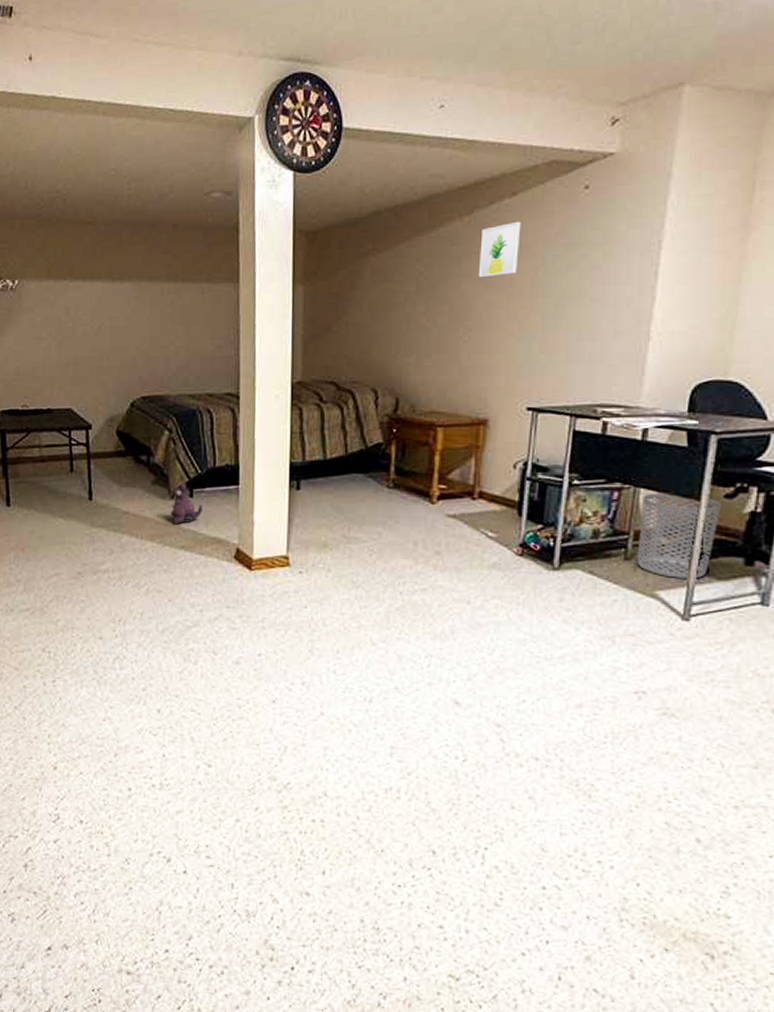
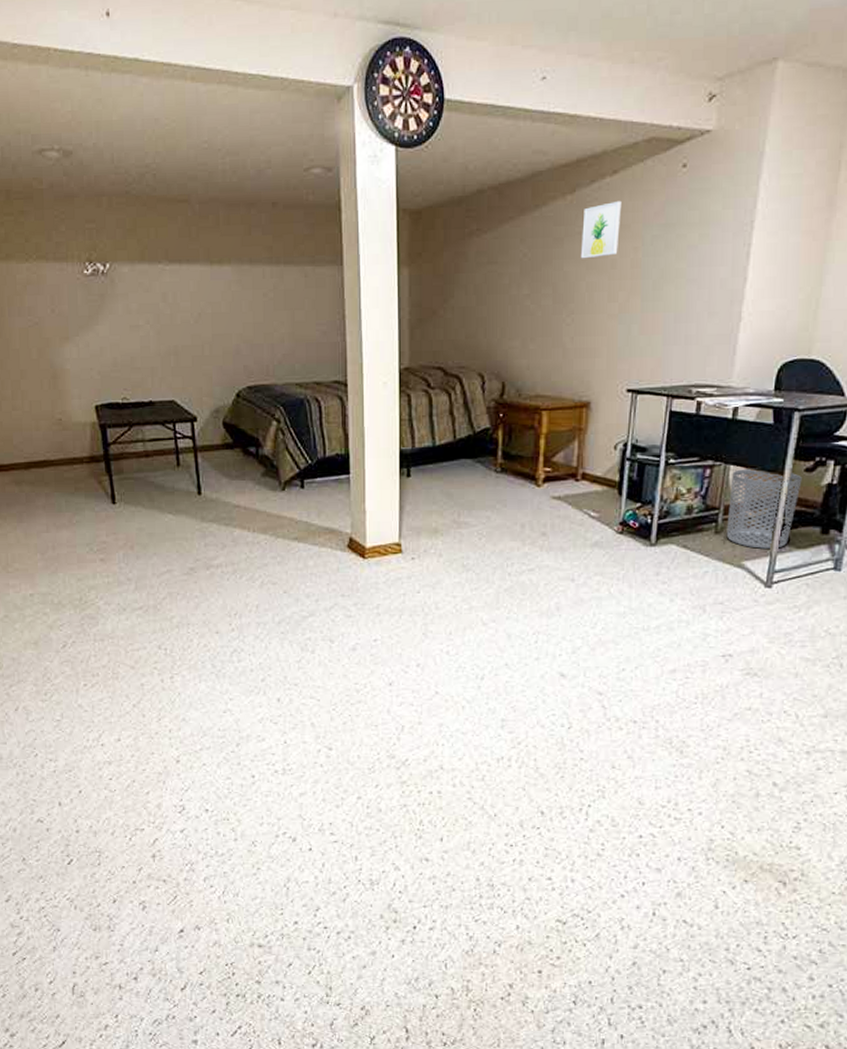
plush toy: present [170,480,204,525] -> none [282,471,315,516]

